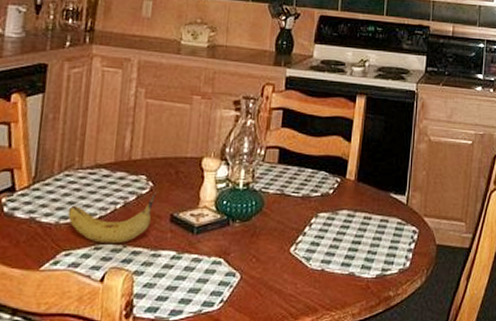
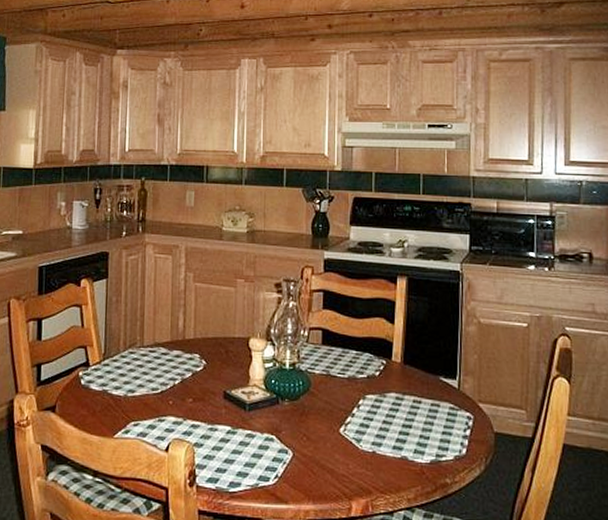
fruit: present [67,192,157,243] -> none [134,370,210,416]

